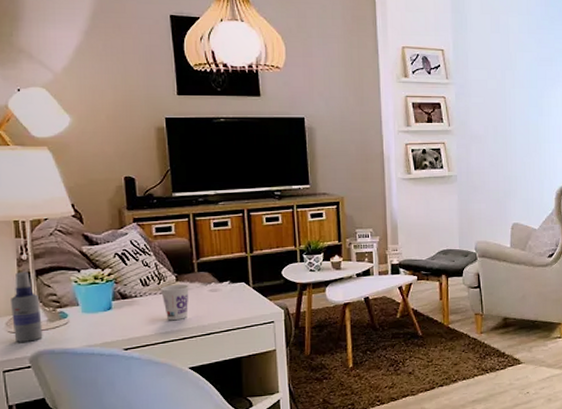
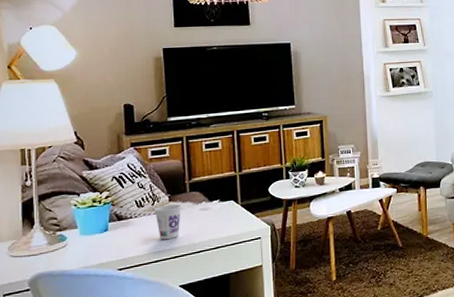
spray bottle: present [11,271,43,342] -> none [14,197,42,266]

